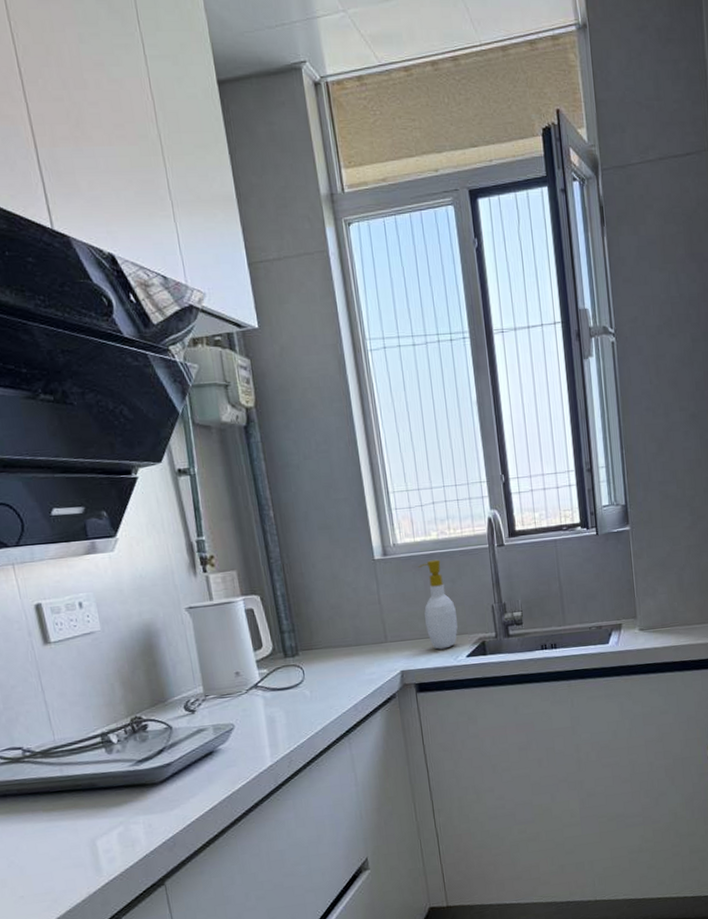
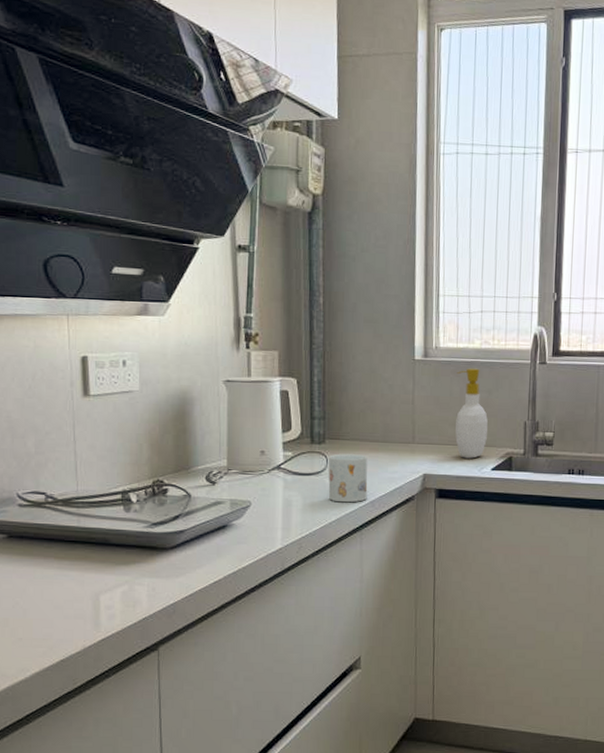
mug: none [304,661,349,712] -> present [328,454,368,503]

